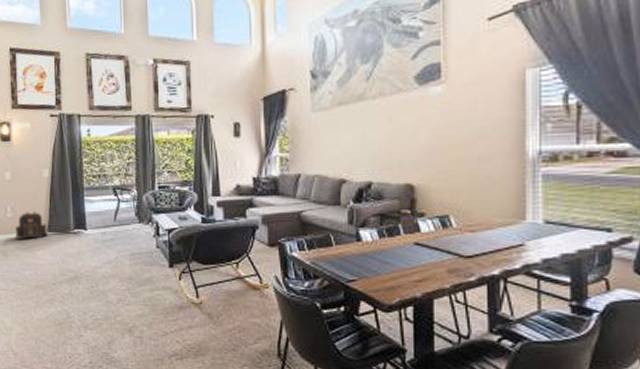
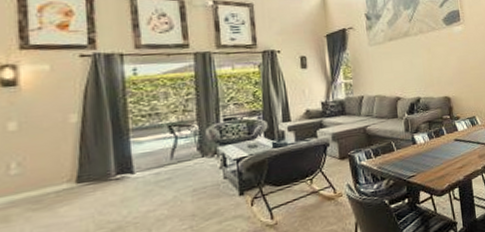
backpack: present [15,212,47,239] -> none [23,163,76,198]

